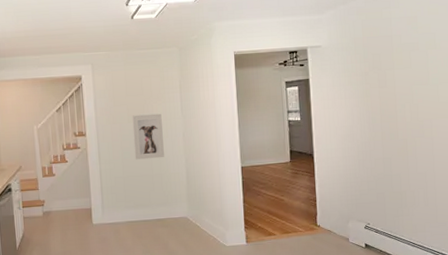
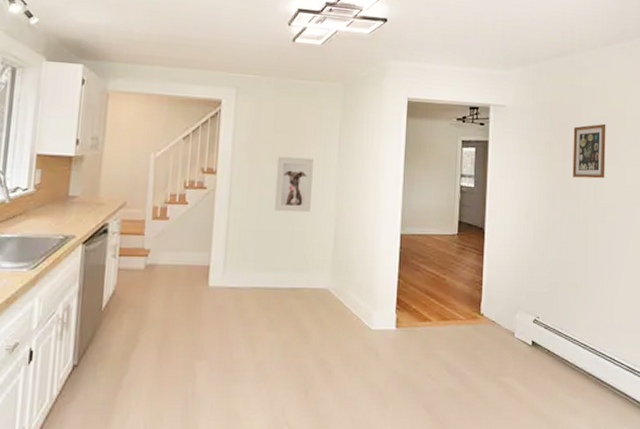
picture frame: none [386,49,420,101] -> present [572,123,606,179]

